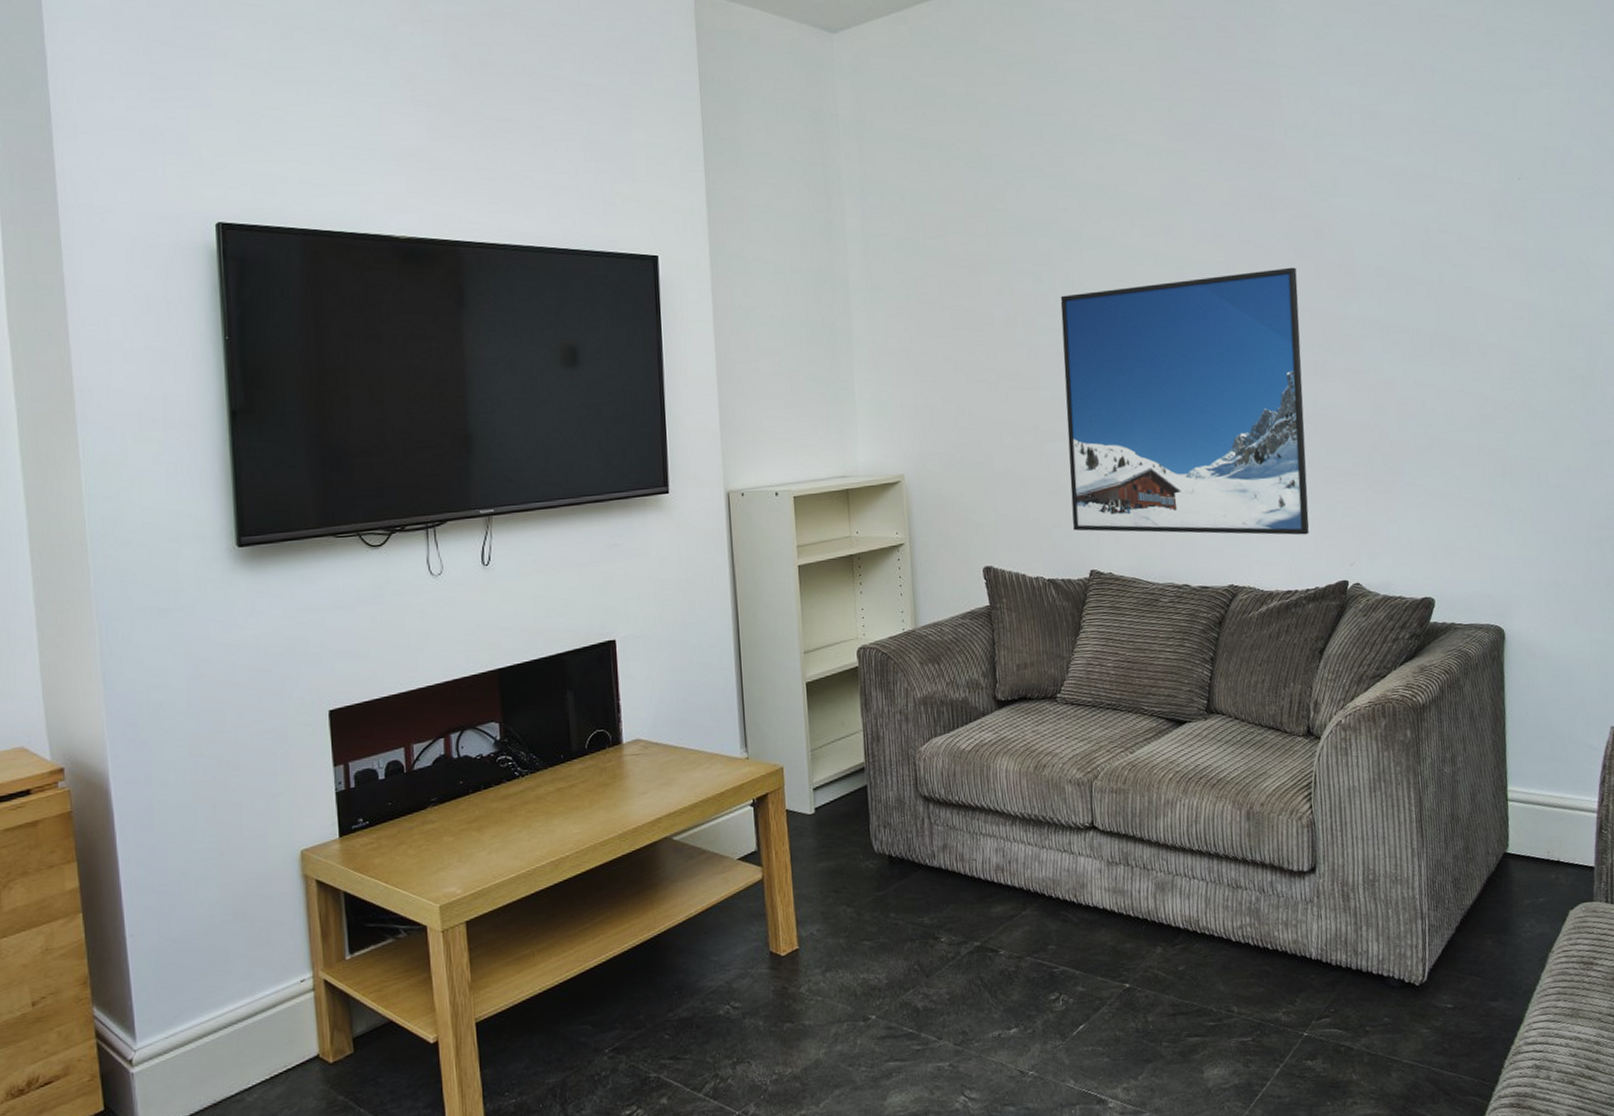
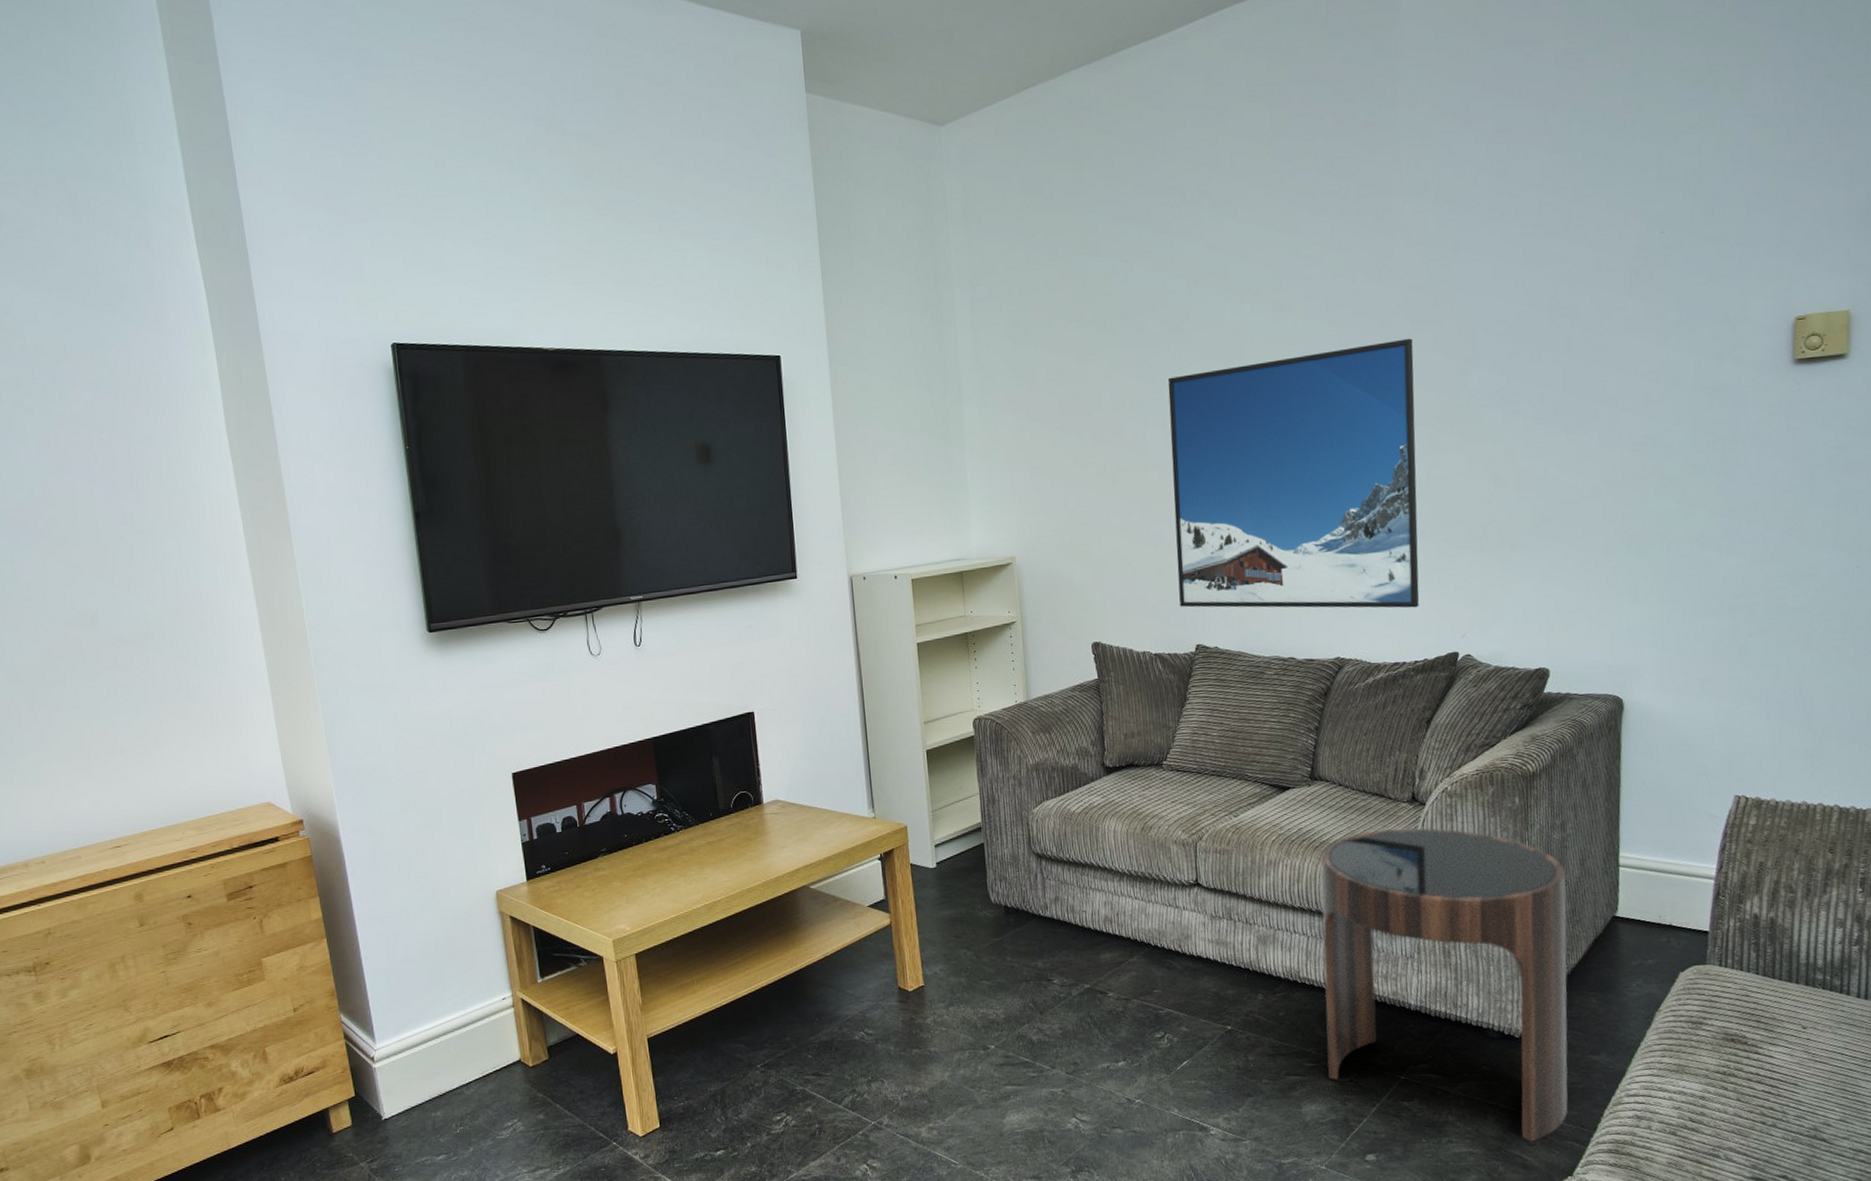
side table: none [1219,763,1470,1100] -> present [1321,828,1568,1142]

